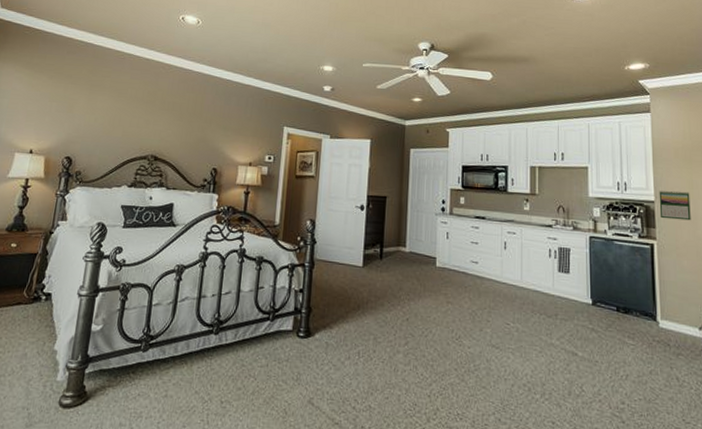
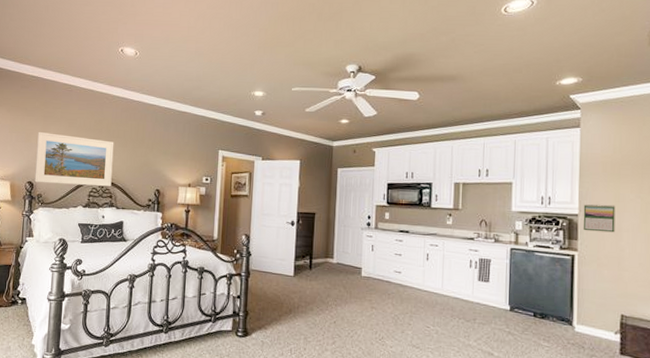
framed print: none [73,101,169,165] -> present [34,131,114,187]

